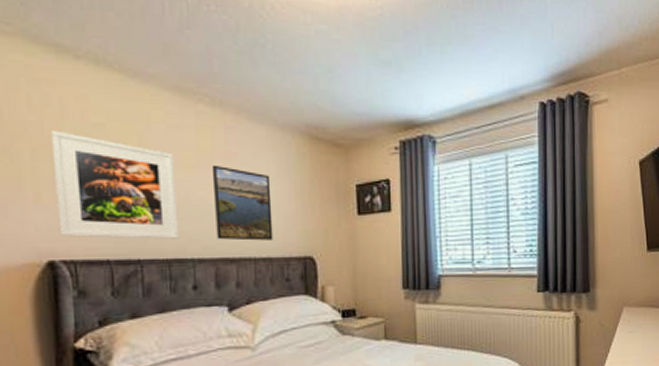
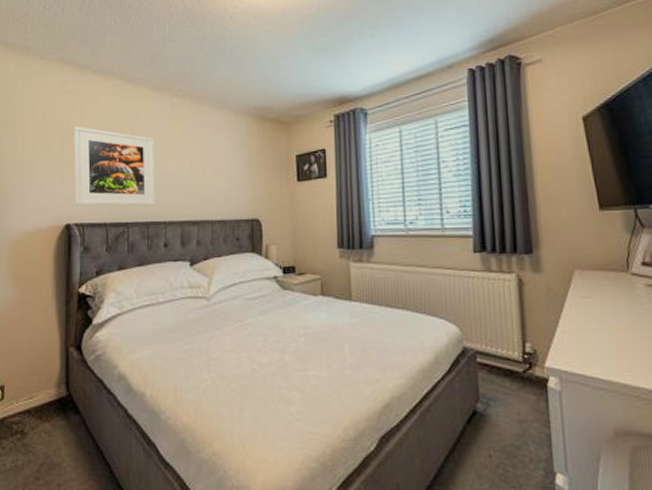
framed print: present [211,164,273,241] -> none [181,145,227,206]

